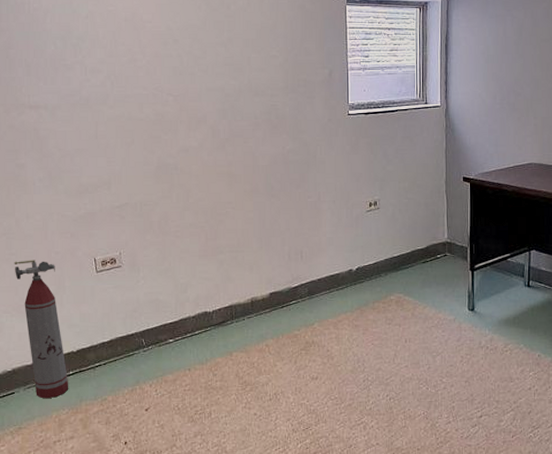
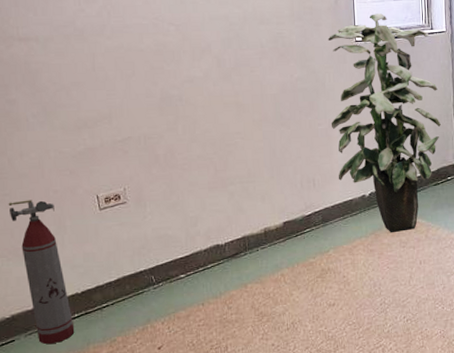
indoor plant: none [320,87,432,310] -> present [328,13,441,233]

